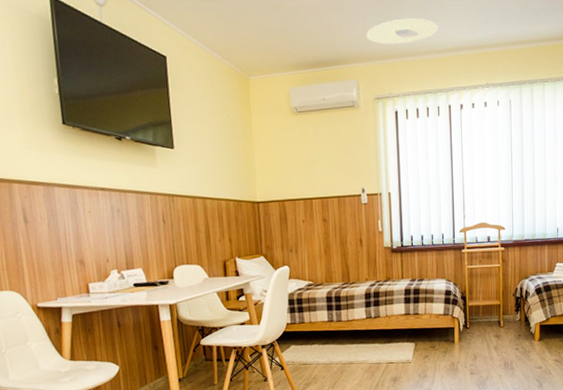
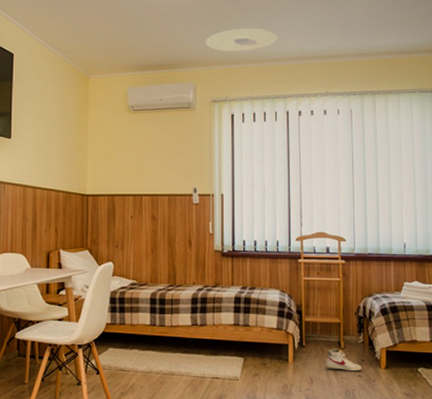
shoe: none [487,327,518,346] -> present [325,349,362,372]

